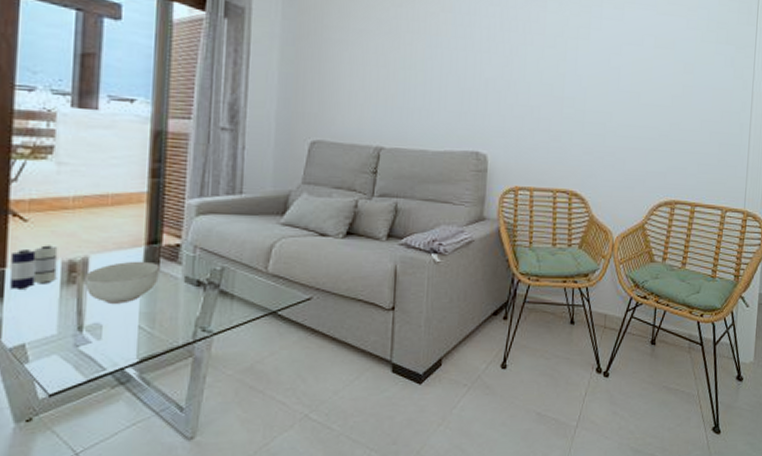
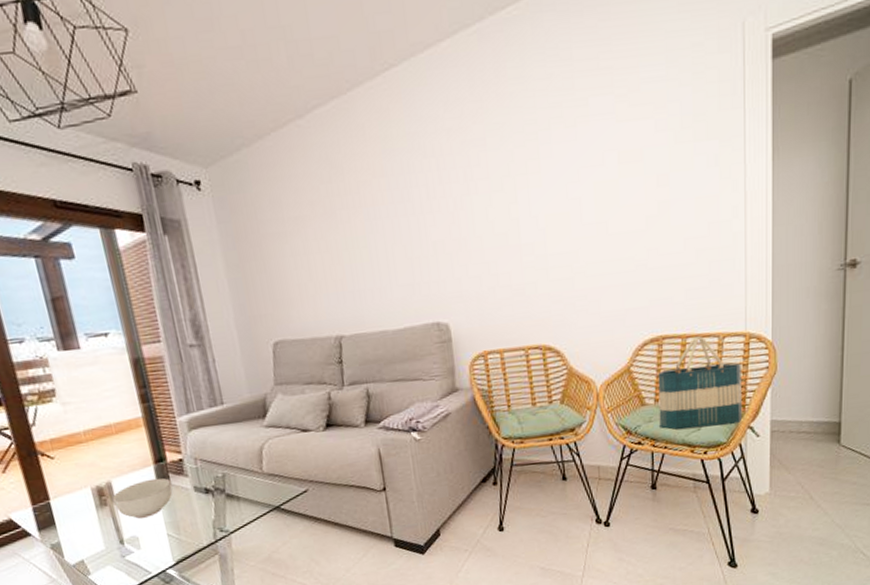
candle: present [10,245,58,291] -> none [51,476,92,518]
tote bag: none [664,207,738,291] -> present [658,336,743,430]

